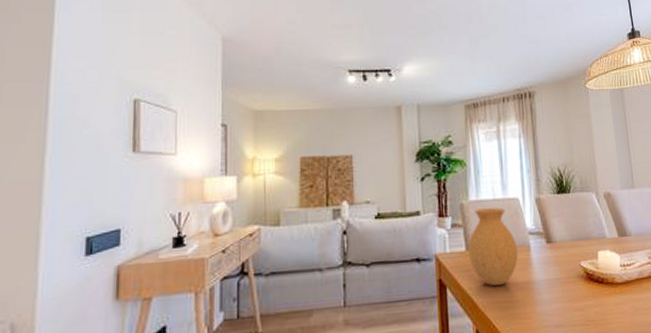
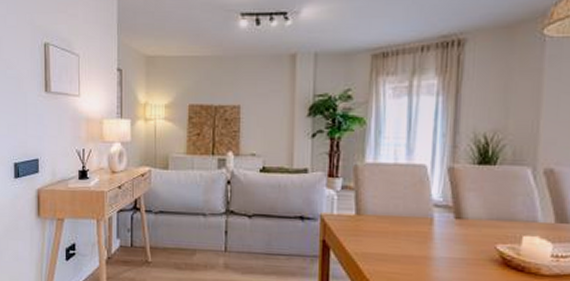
vase: present [467,208,518,287] -> none [357,173,417,256]

